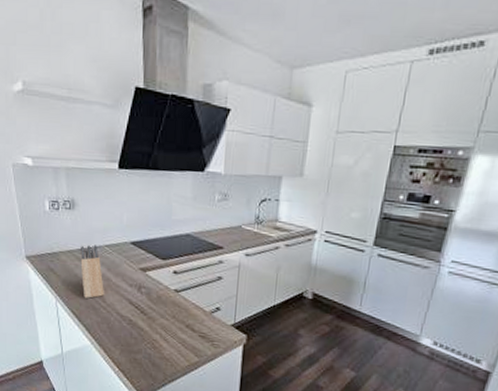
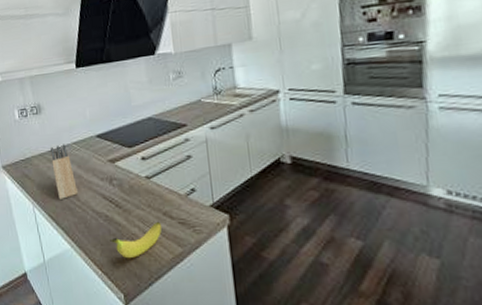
banana: none [131,331,183,361] -> present [110,221,162,258]

